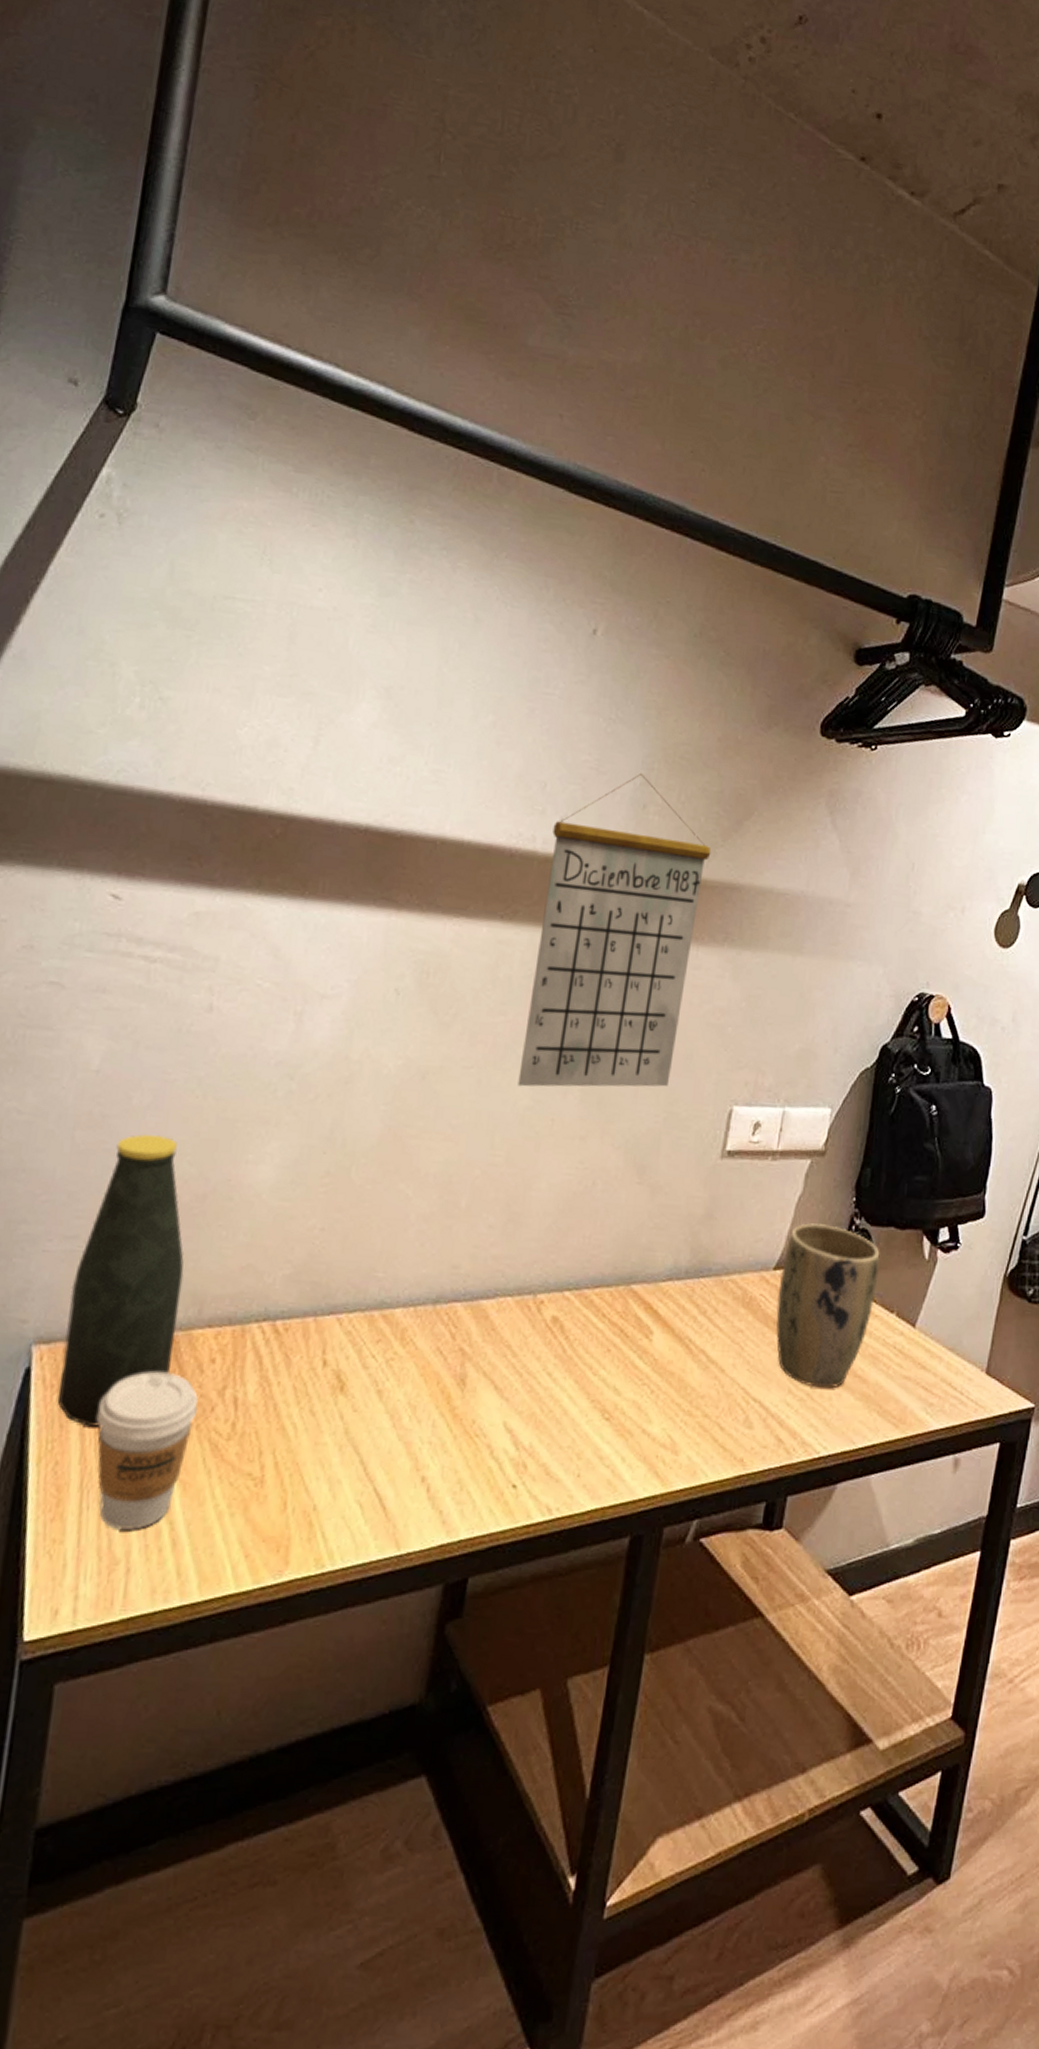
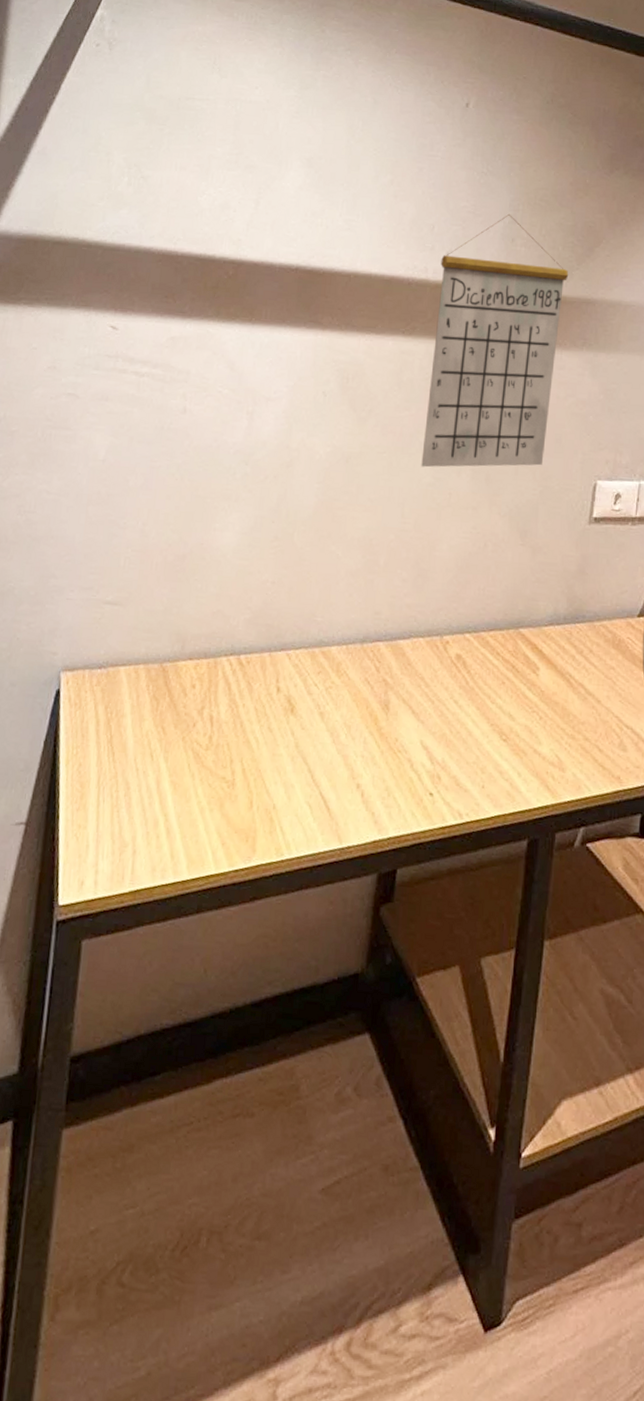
bottle: present [57,1134,184,1428] -> none [79,509,170,738]
coffee cup: present [96,1371,198,1530] -> none [108,694,184,820]

